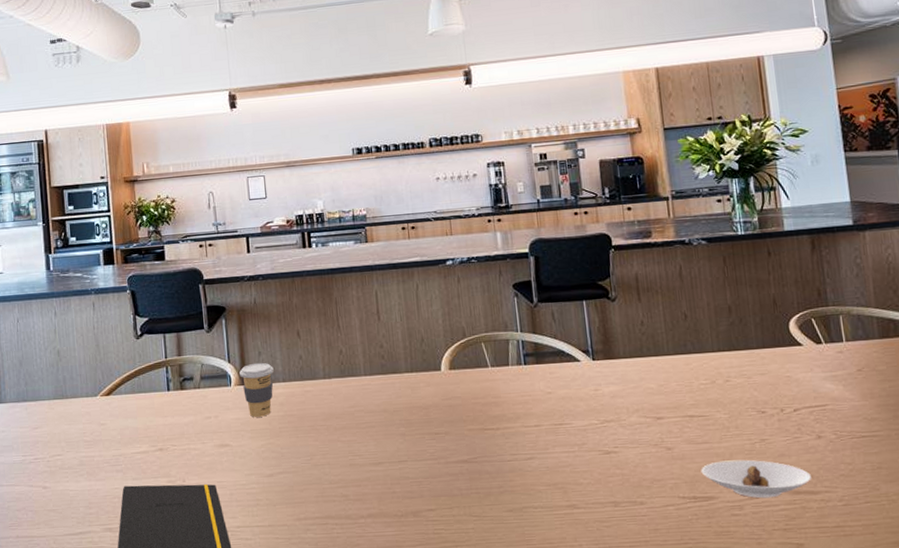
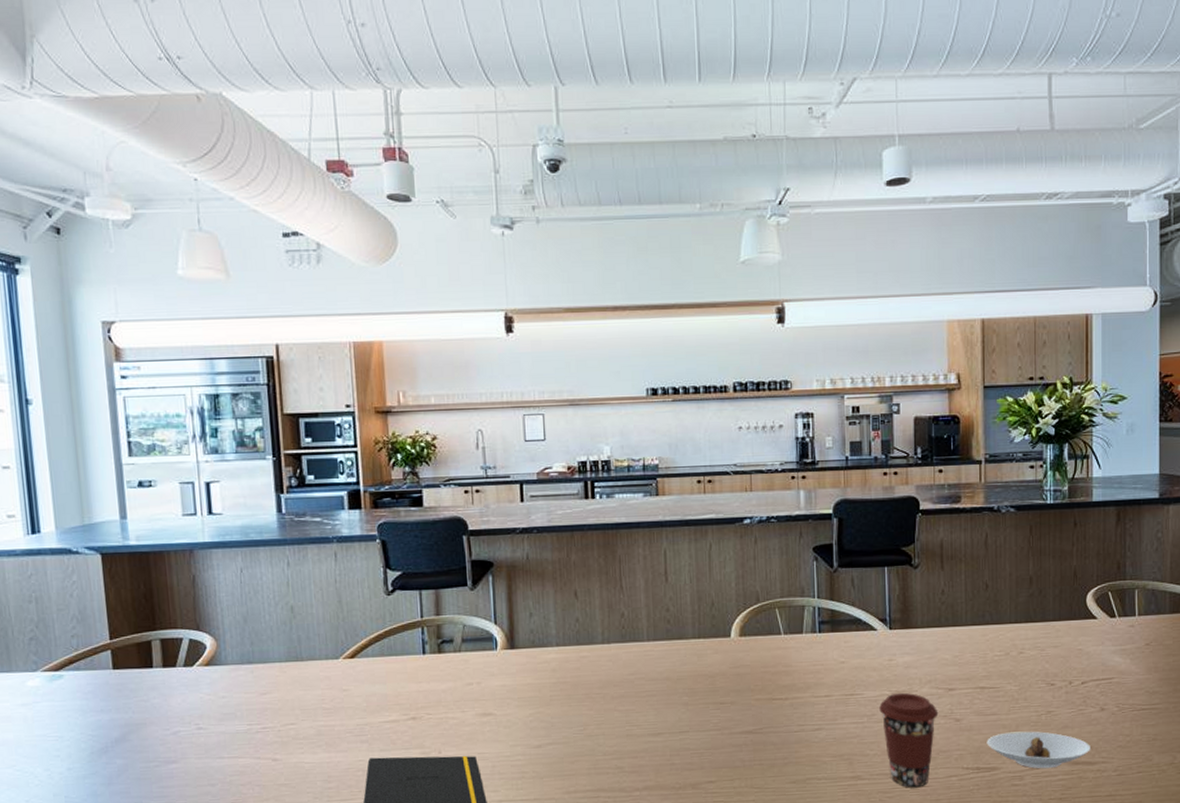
coffee cup: present [239,362,274,417] -> none [507,624,546,684]
coffee cup: none [589,421,649,517] -> present [879,692,939,788]

